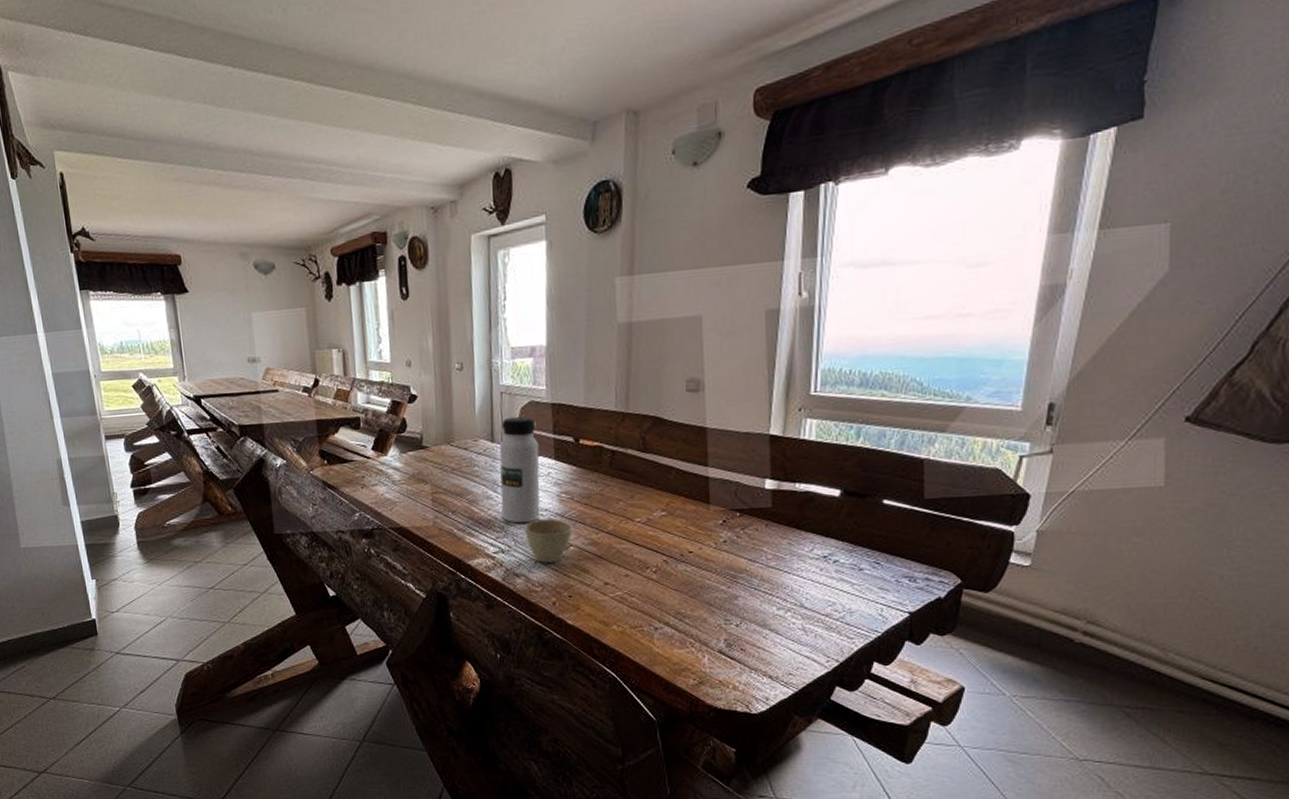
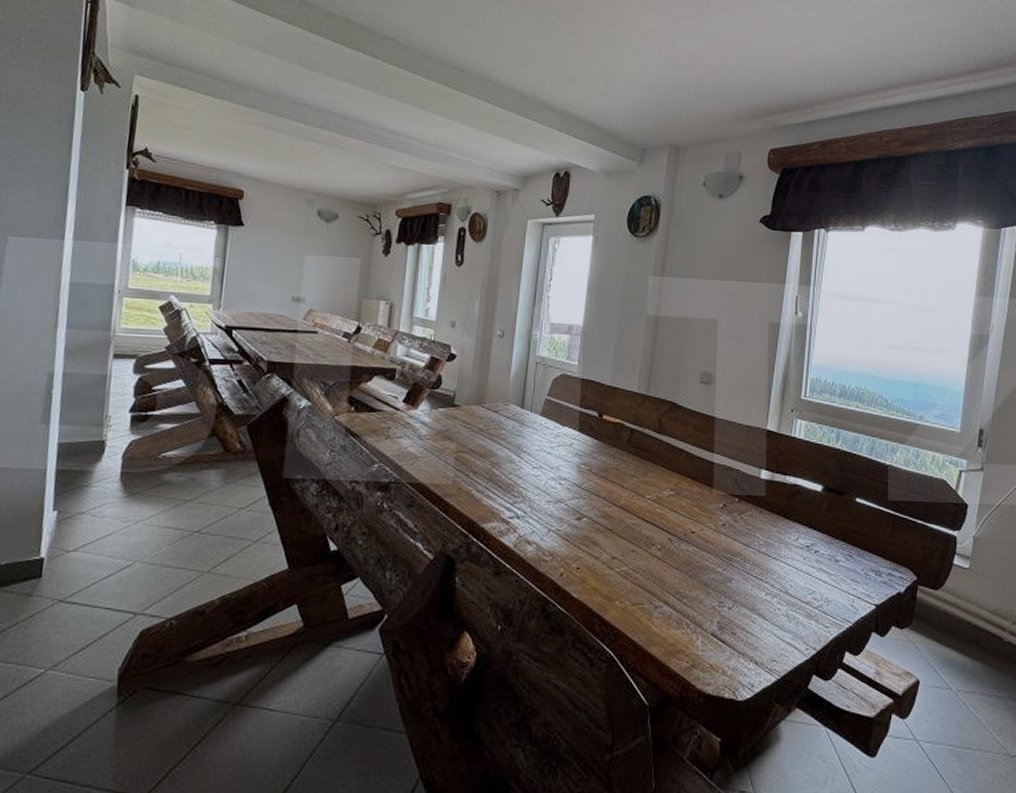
water bottle: present [499,416,540,524] -> none [522,386,565,491]
cup: present [524,519,573,563] -> none [541,488,588,532]

